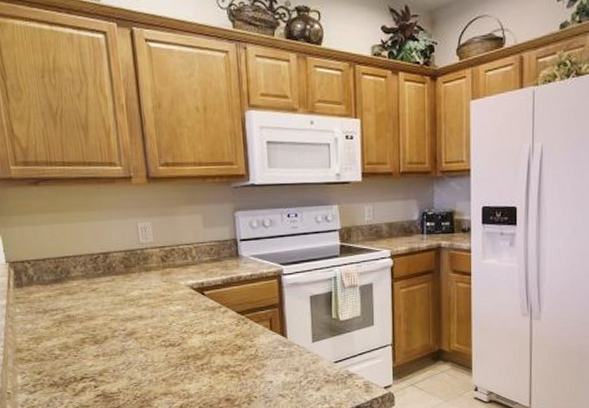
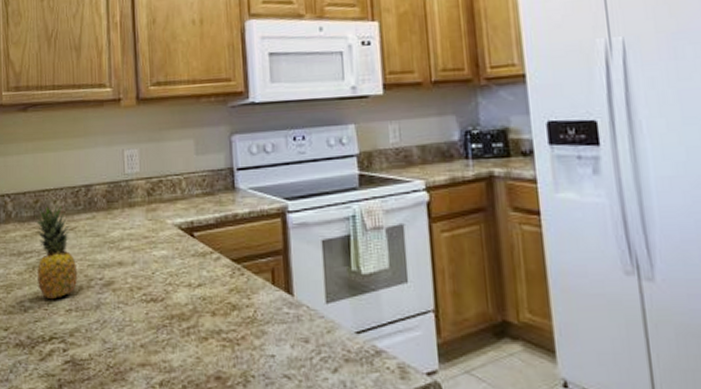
fruit: none [56,269,103,348] -> present [35,204,78,300]

